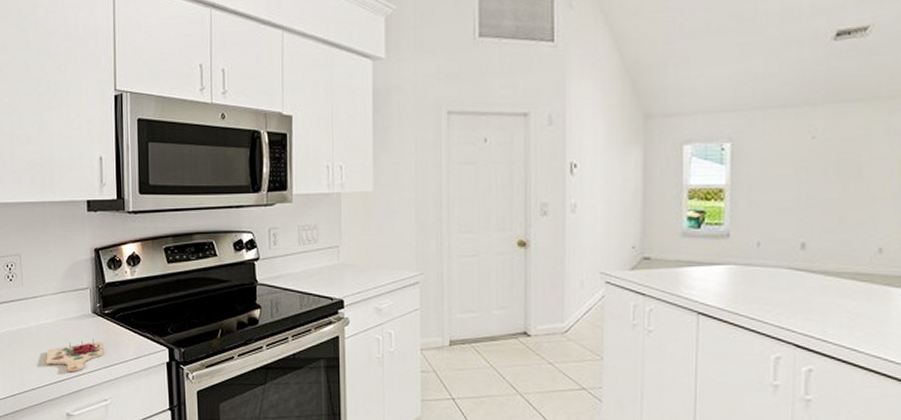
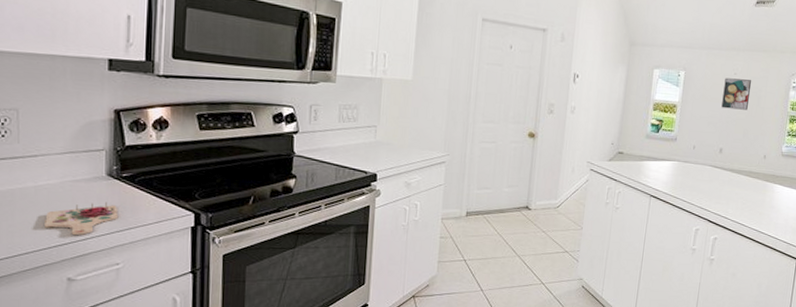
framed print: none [796,143,843,187] -> present [721,78,752,110]

